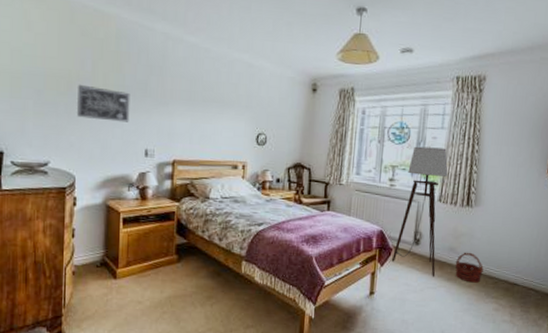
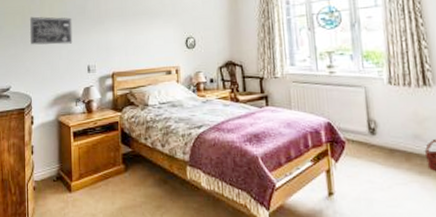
floor lamp: present [391,146,448,277] -> none [346,26,403,171]

